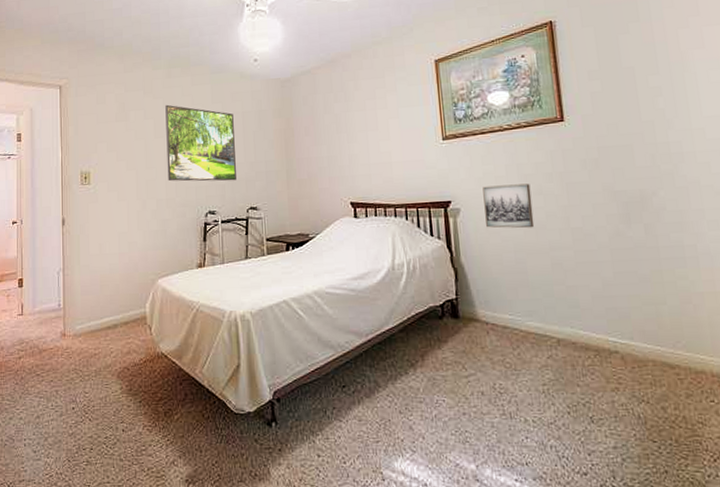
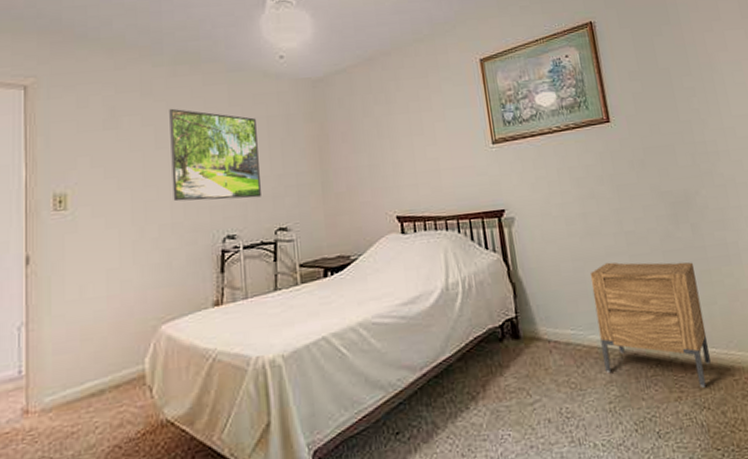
wall art: present [482,183,535,229] -> none [536,187,590,237]
nightstand: none [532,256,654,382] -> present [590,262,711,388]

